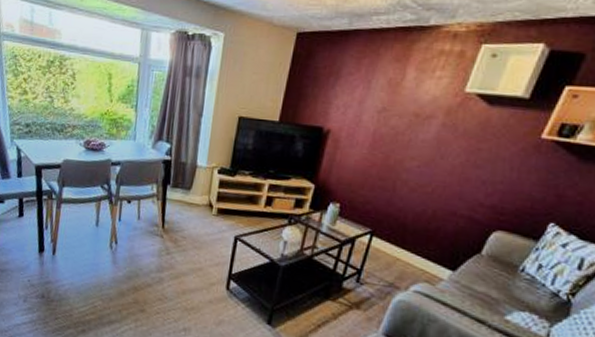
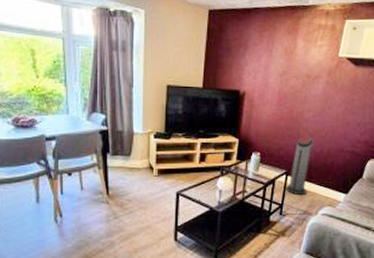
air purifier: none [368,190,414,264] -> present [286,137,313,196]

